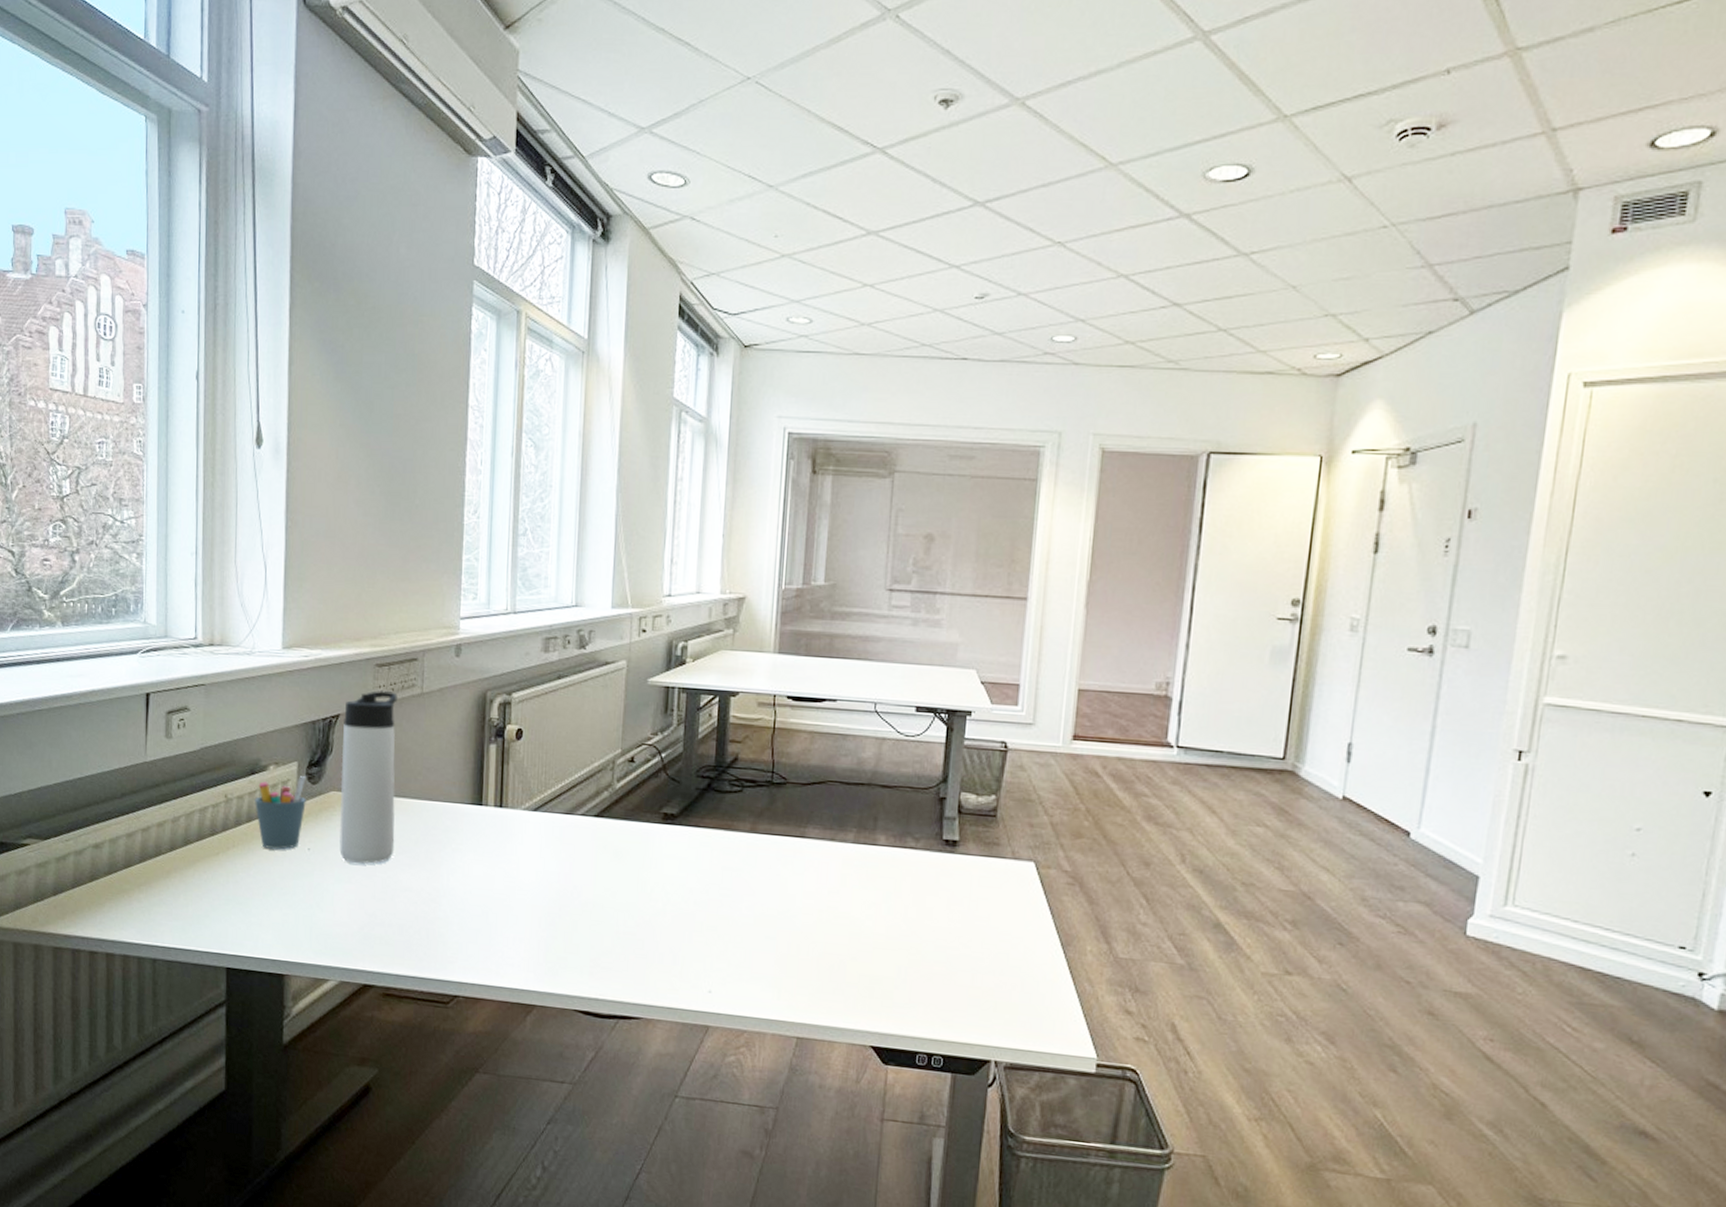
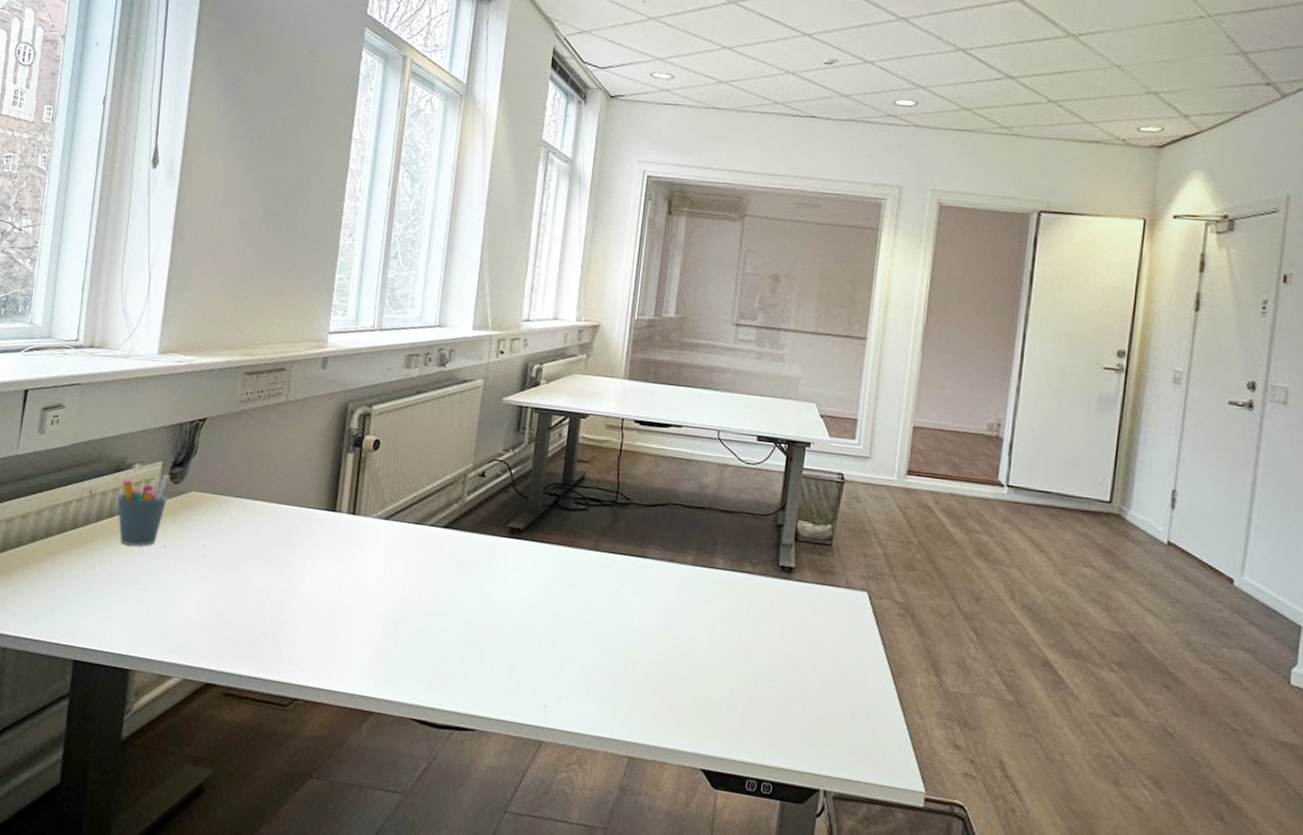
thermos bottle: present [339,691,398,864] -> none [194,397,264,564]

